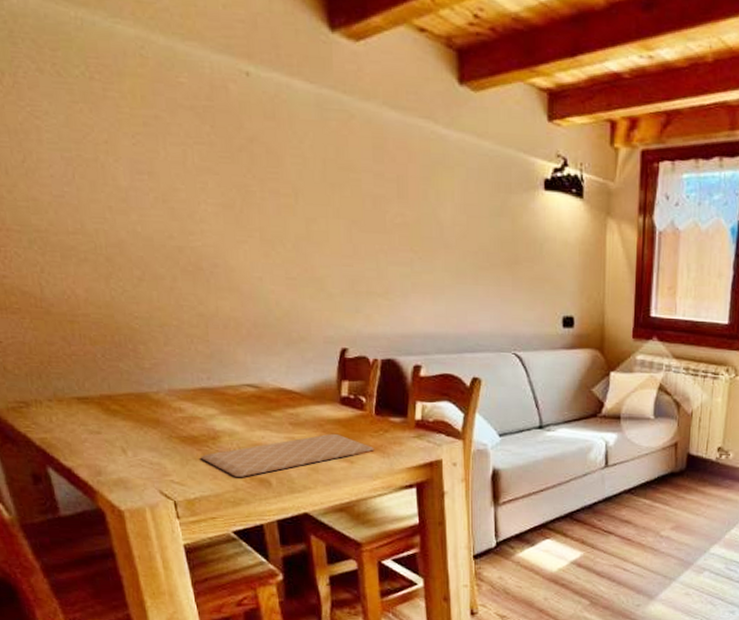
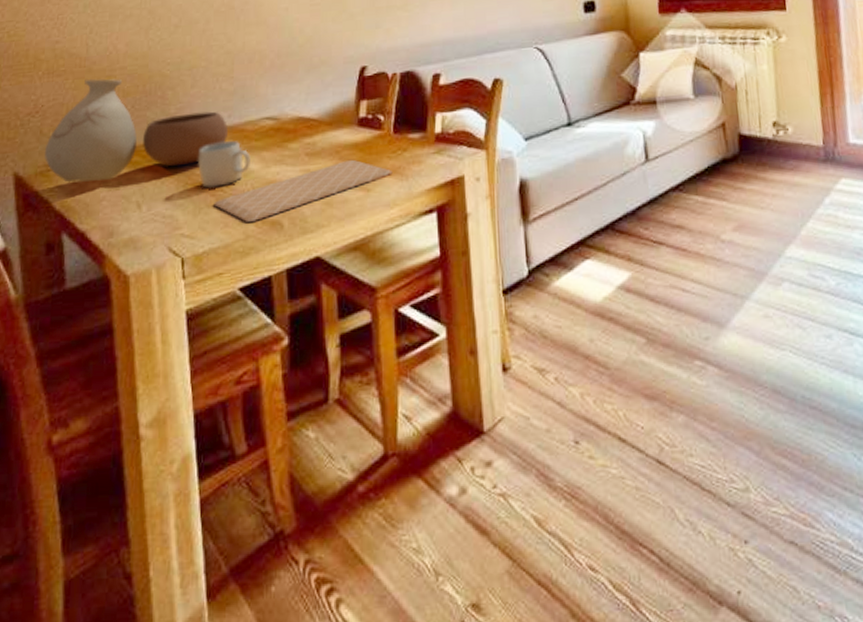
vase: none [12,321,113,423] -> present [45,78,137,183]
bowl: none [119,370,210,419] -> present [143,111,229,166]
mug: none [180,402,235,444] -> present [198,141,251,189]

